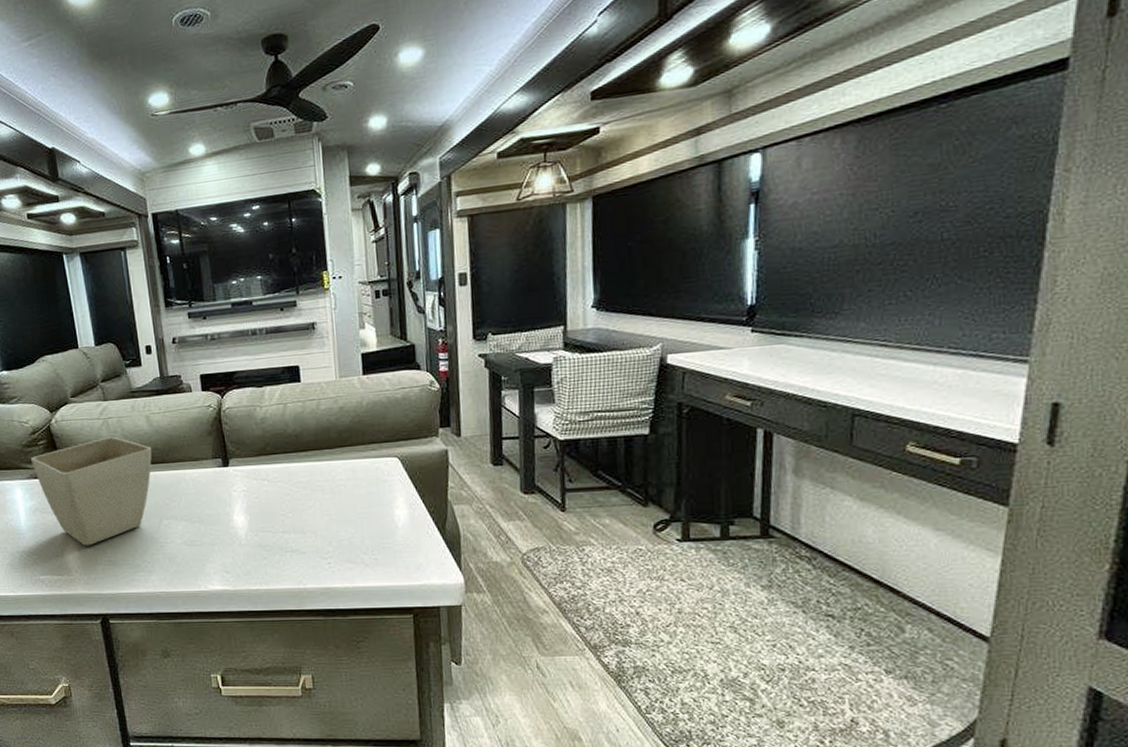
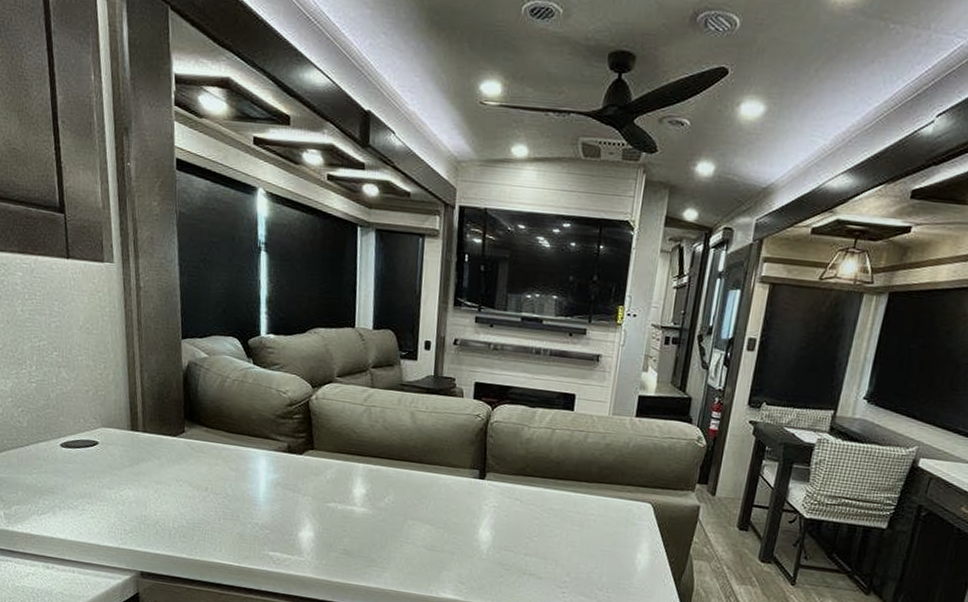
flower pot: present [31,436,152,546] -> none [282,425,411,531]

